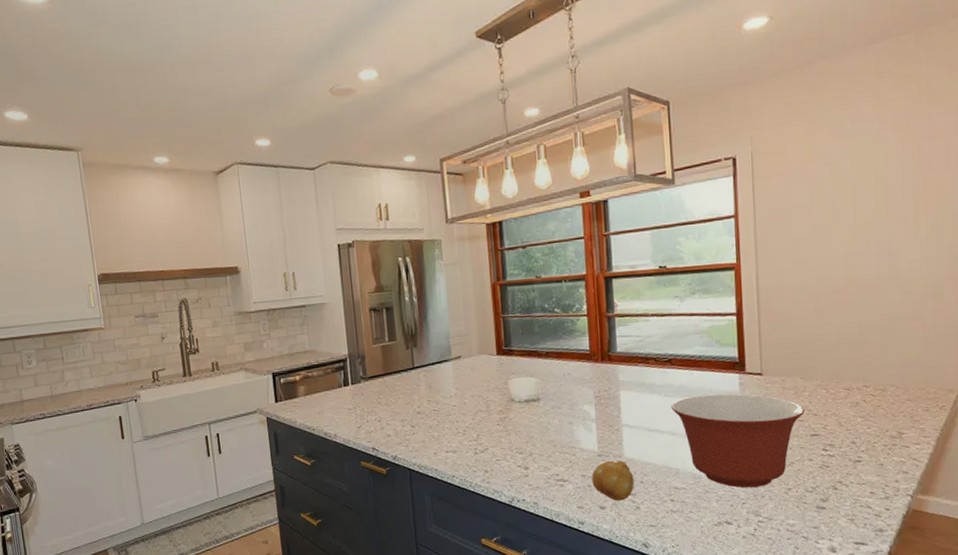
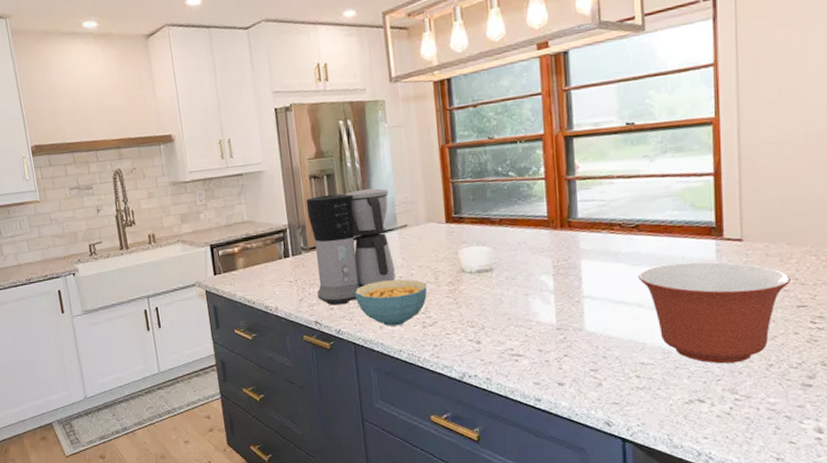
coffee maker: none [365,321,450,433] -> present [305,188,396,306]
cereal bowl: none [411,407,479,453] -> present [355,279,428,326]
fruit: present [592,460,634,501] -> none [549,333,596,377]

